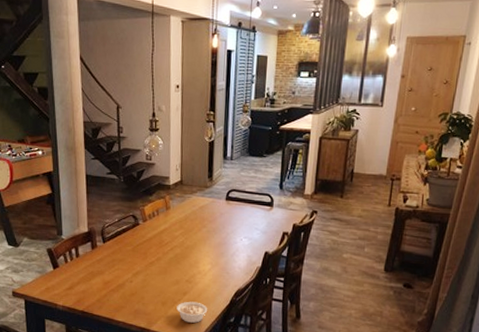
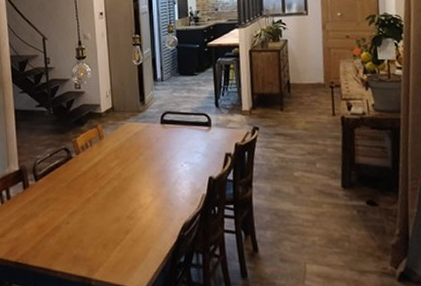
legume: present [176,301,208,323] -> none [119,241,154,266]

